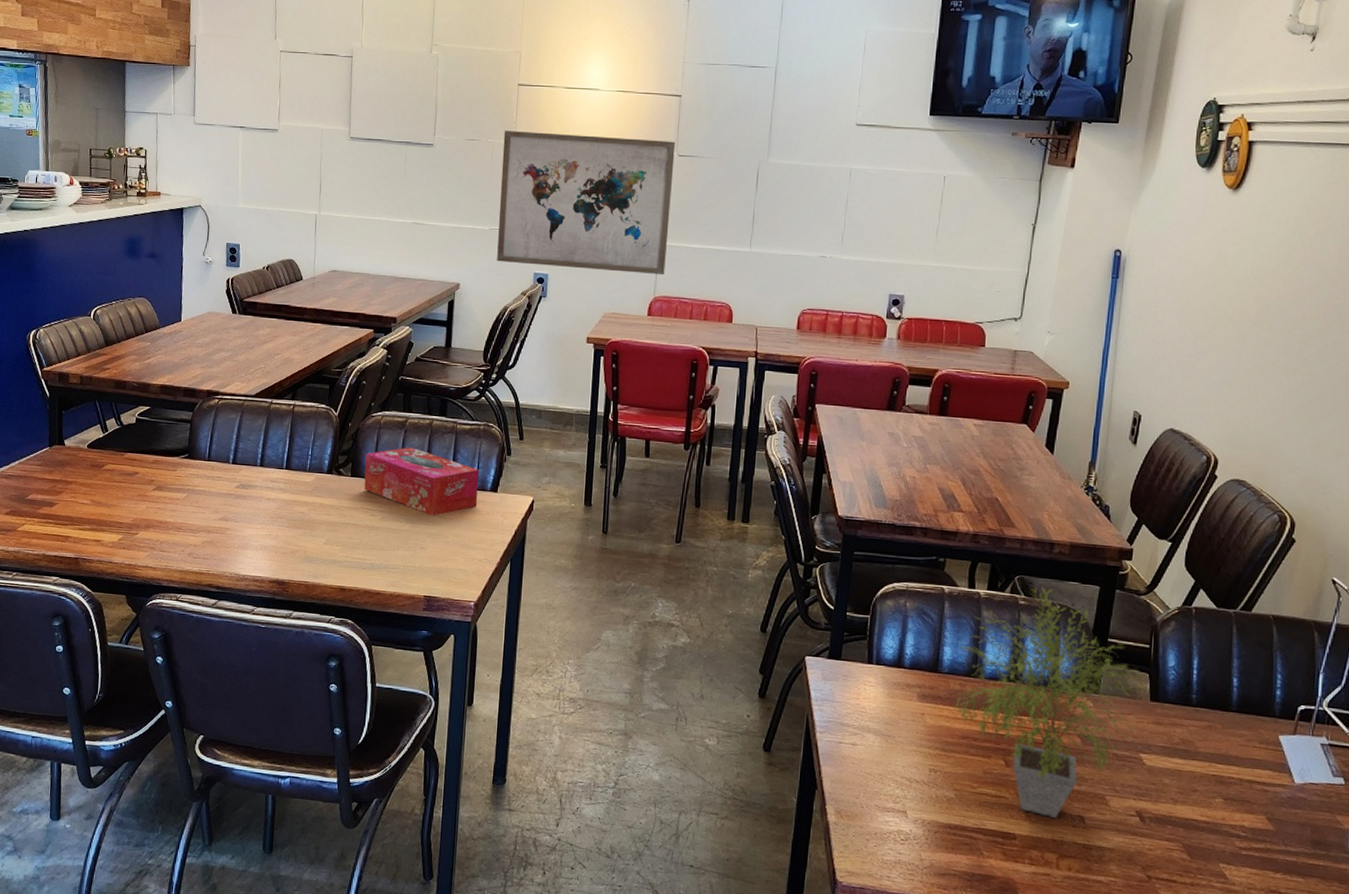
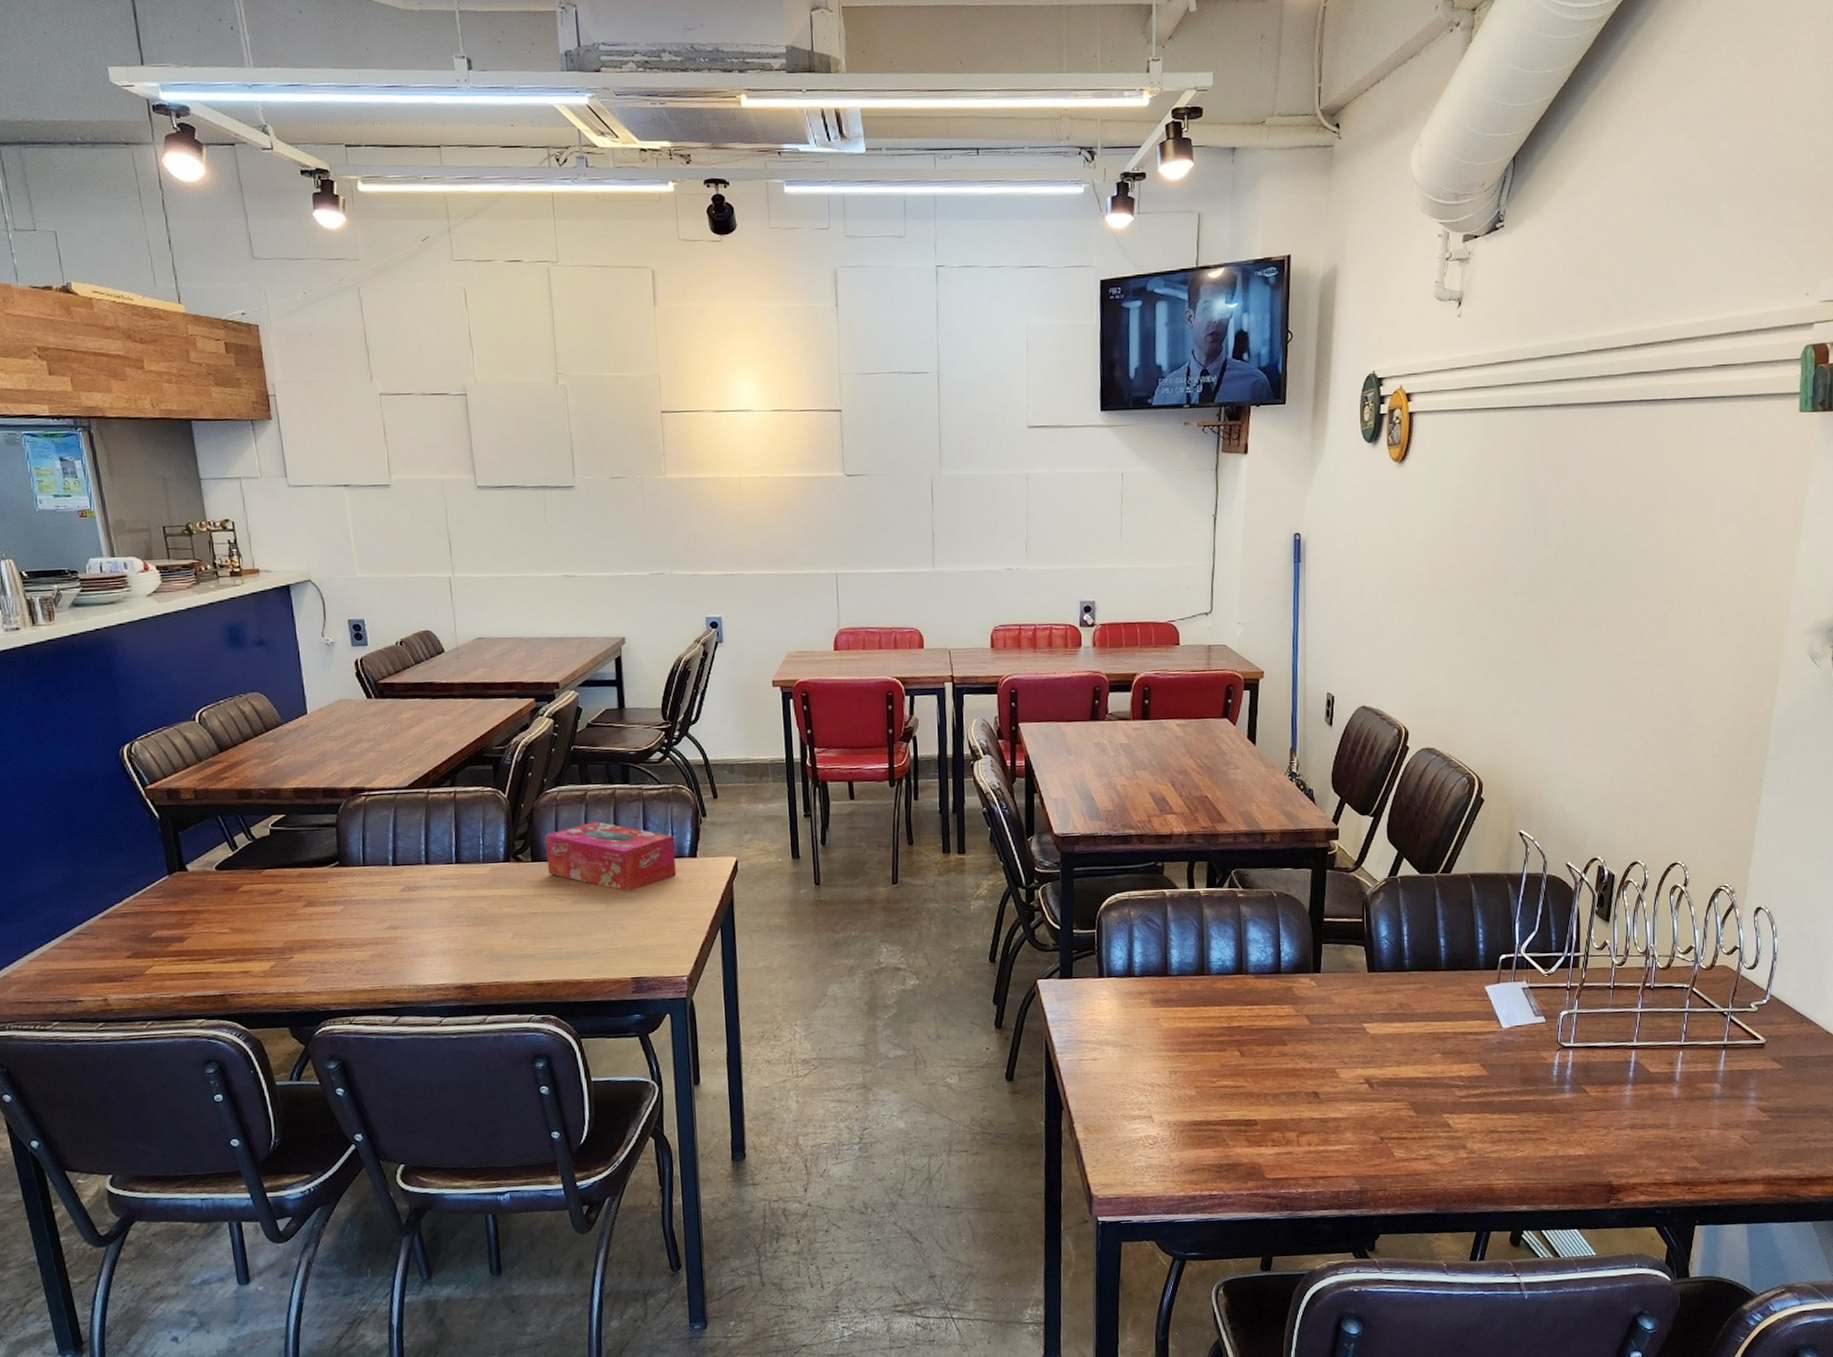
wall art: present [497,130,676,276] -> none [652,460,847,609]
potted plant: present [953,587,1144,818] -> none [1186,877,1361,1098]

